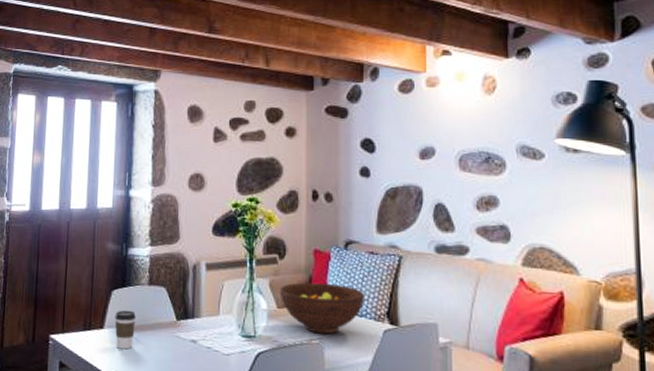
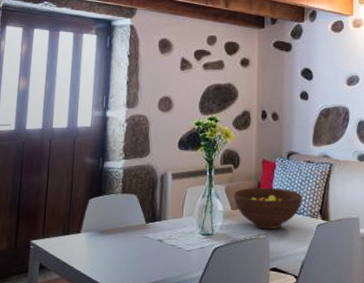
coffee cup: present [114,310,136,350] -> none [91,216,110,250]

